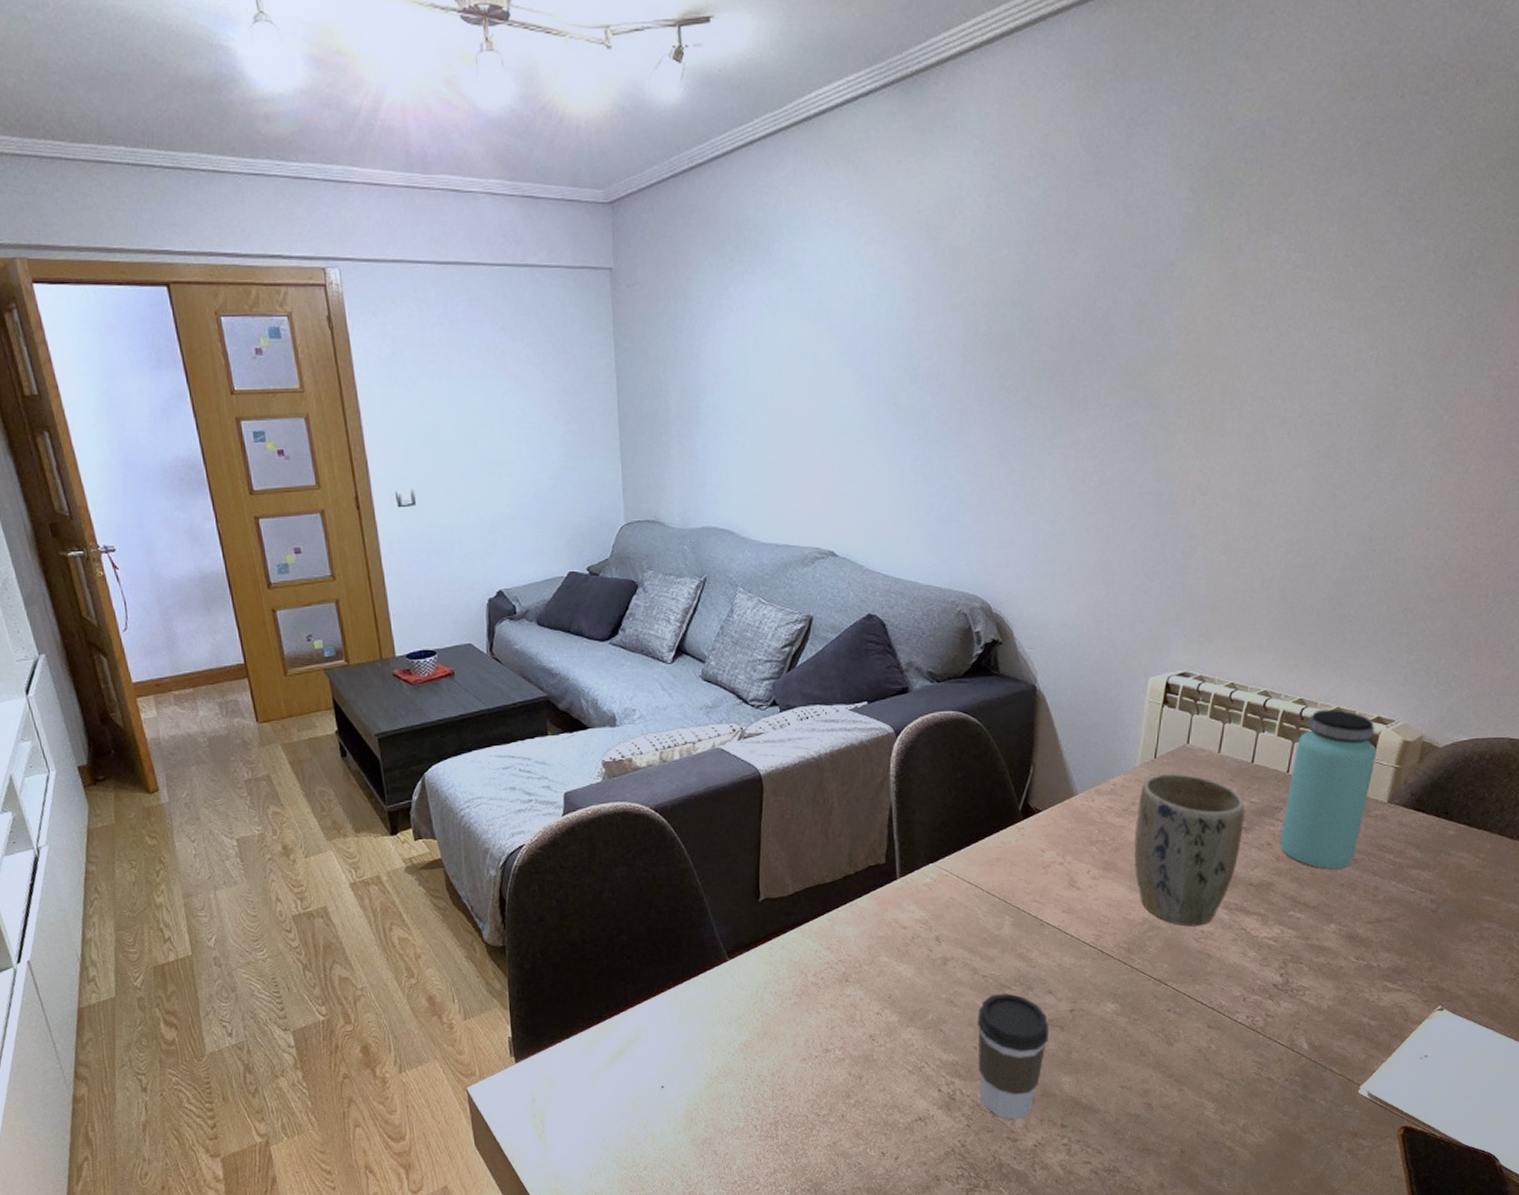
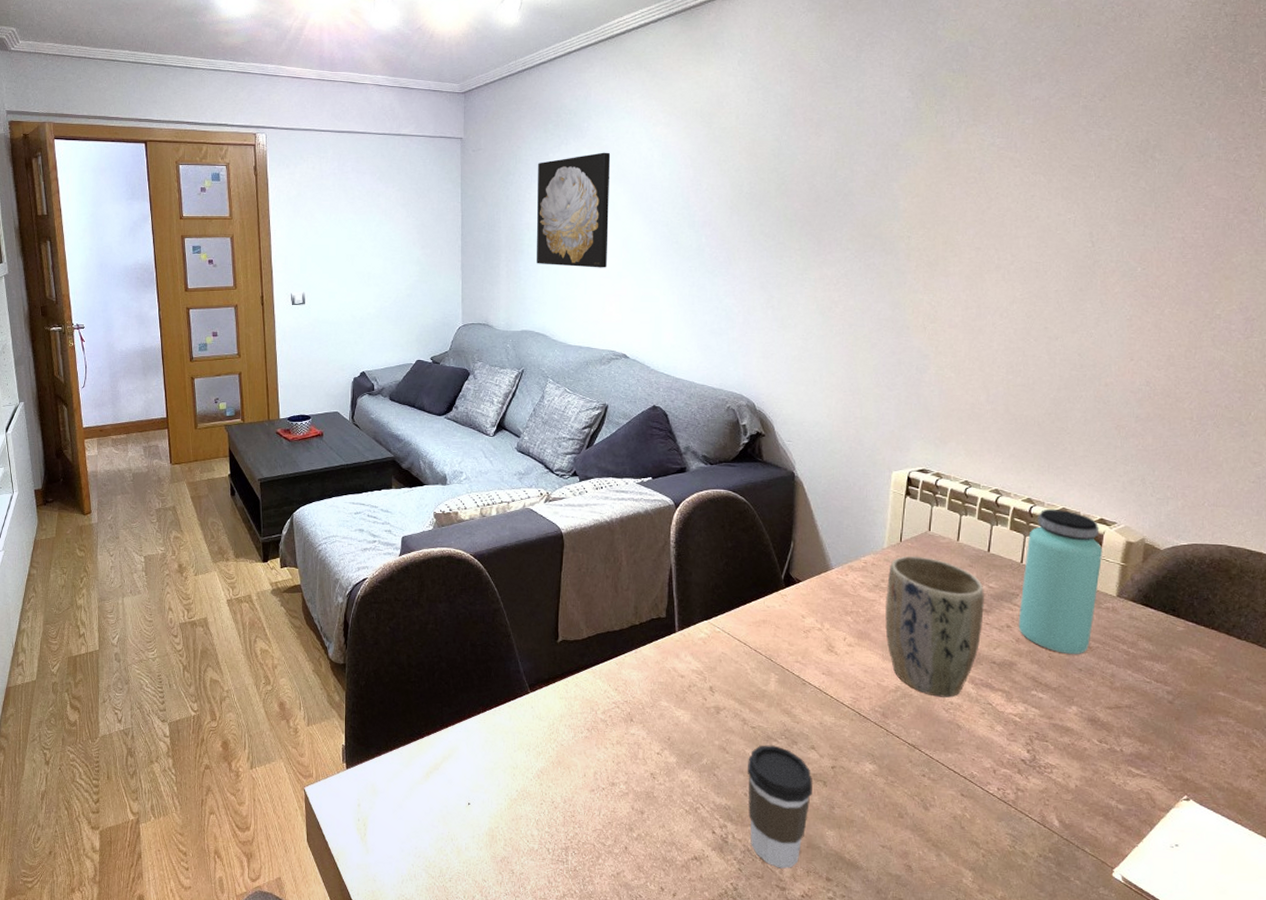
wall art: none [715,283,810,442] -> present [537,152,611,268]

